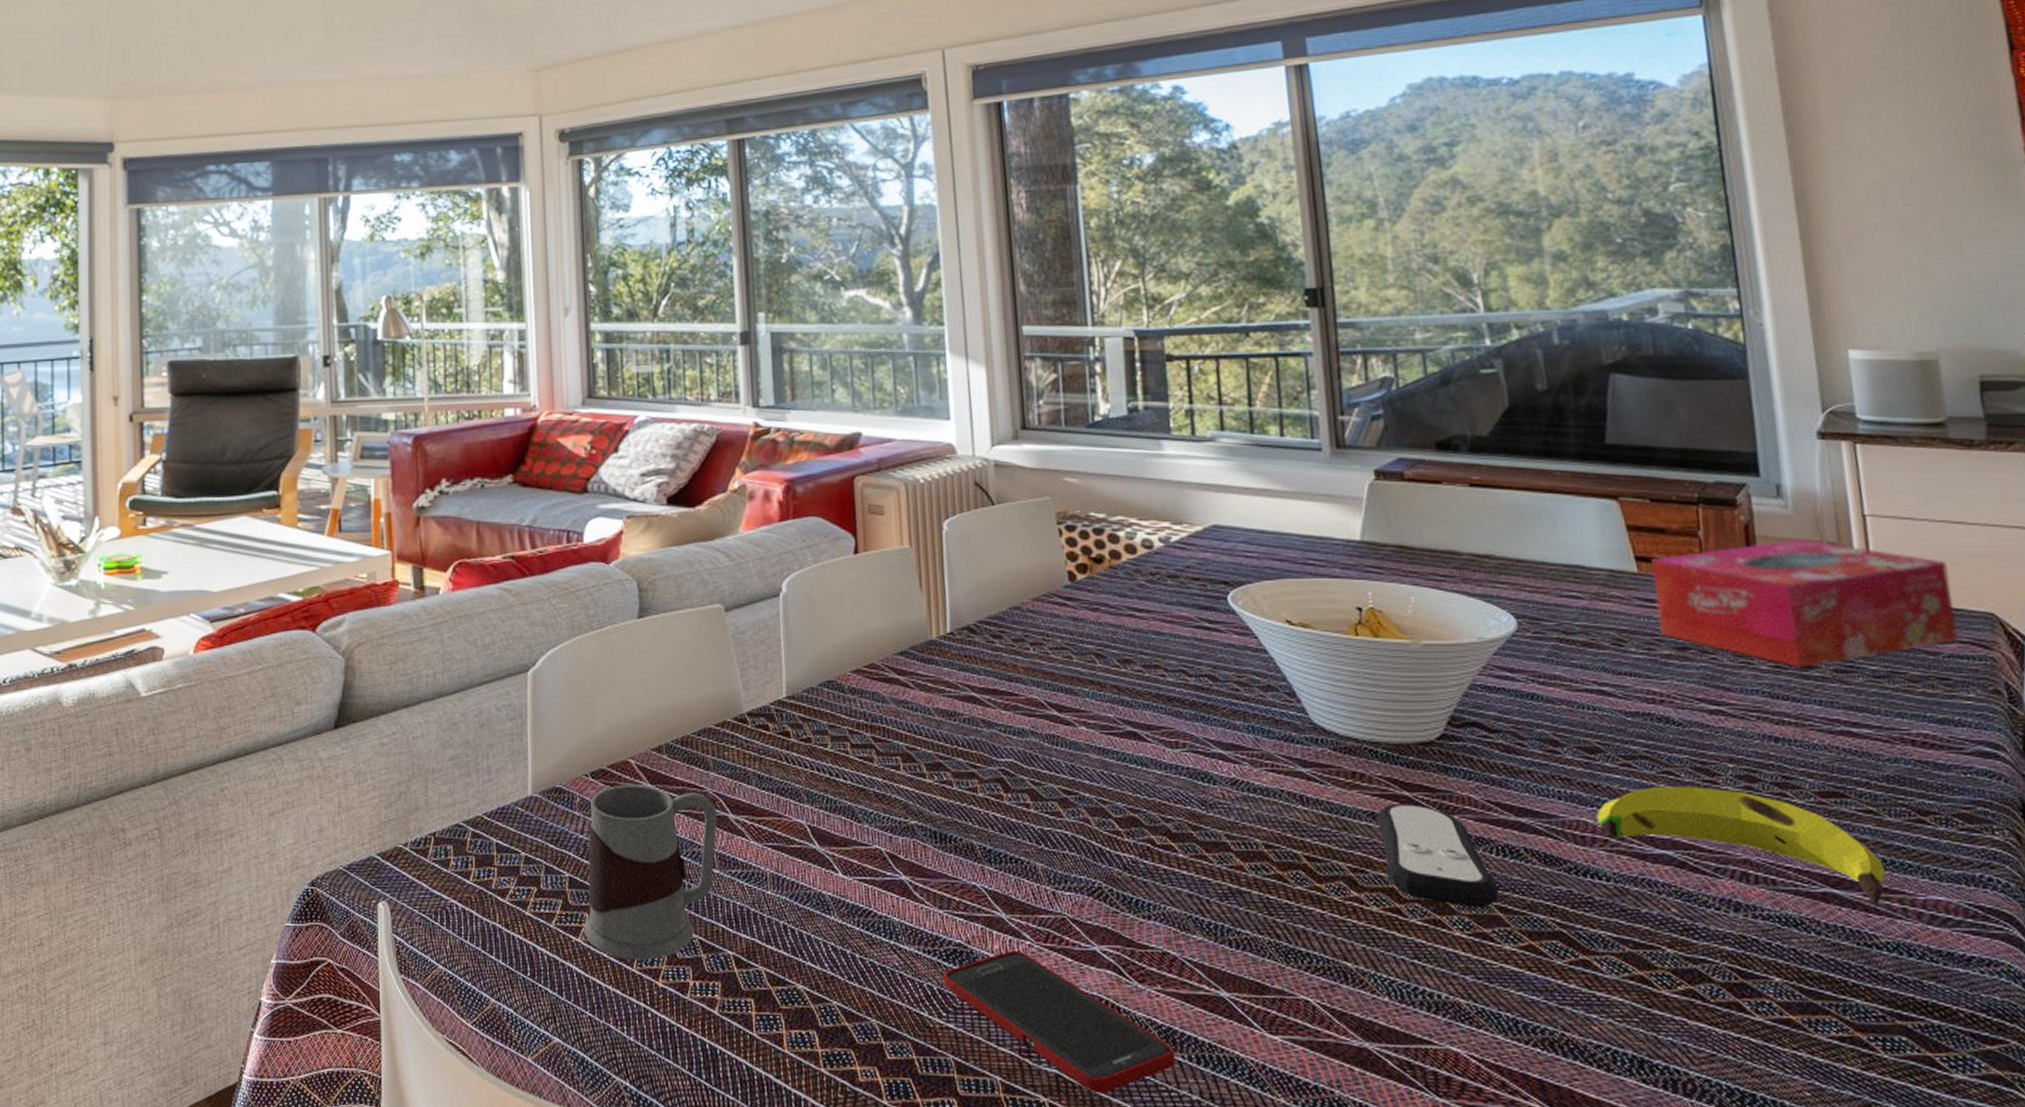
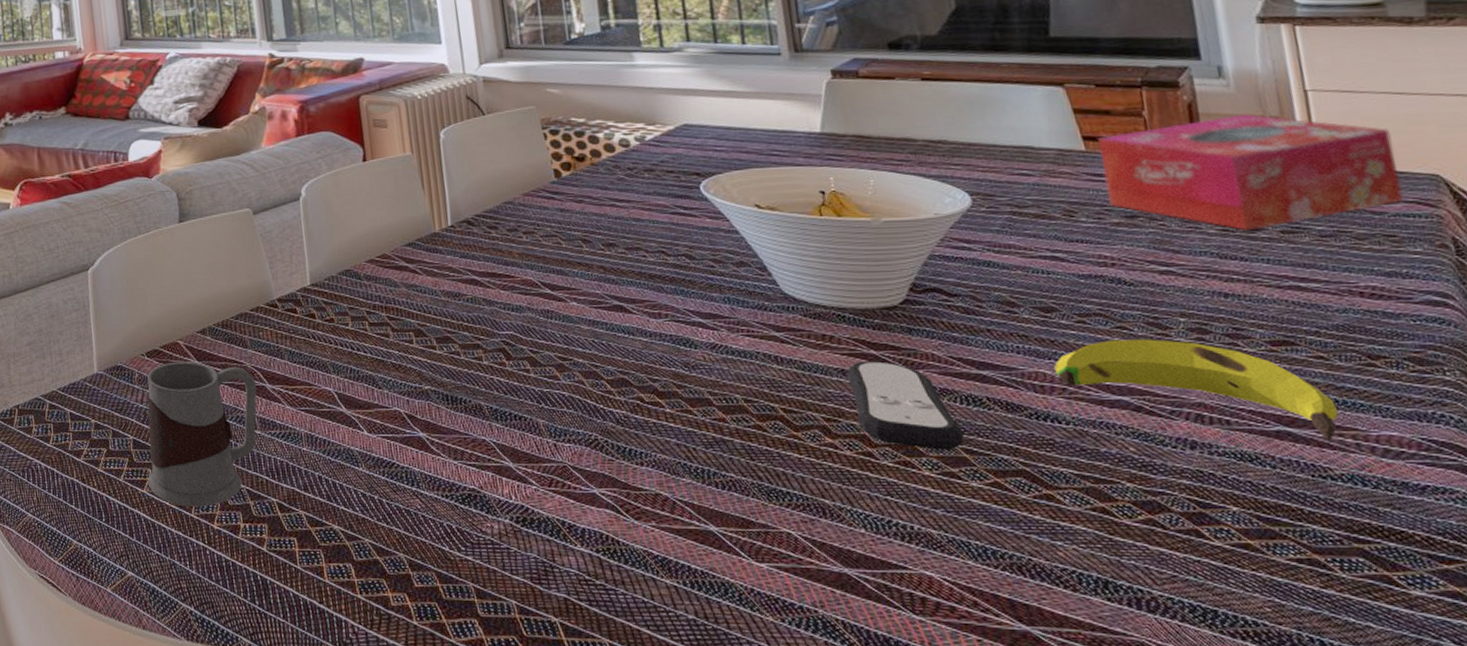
cell phone: present [943,950,1176,1094] -> none [460,493,672,614]

